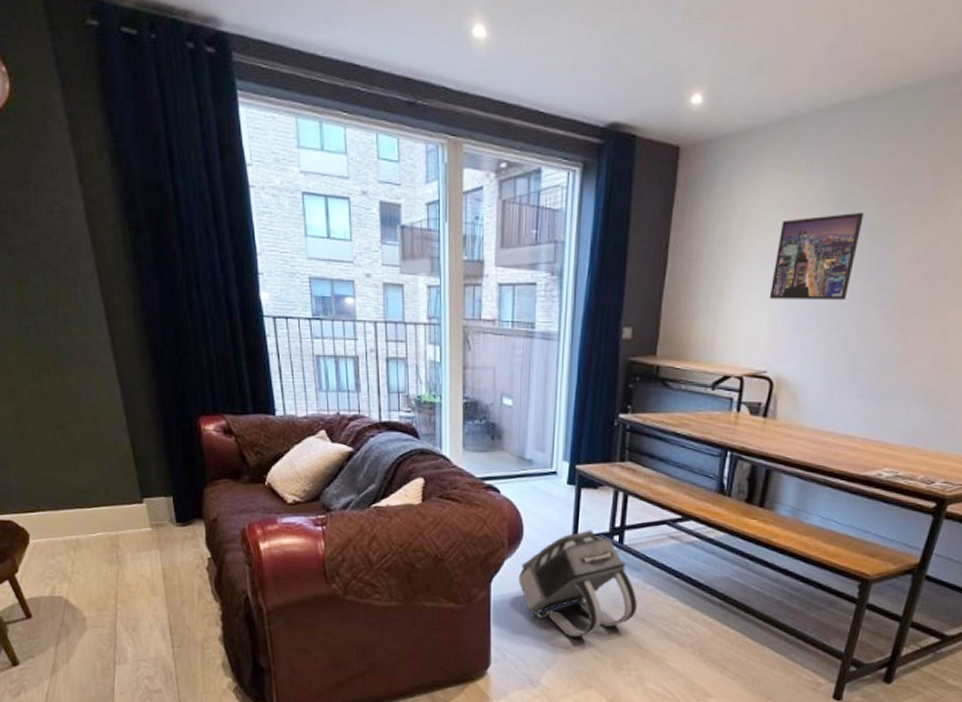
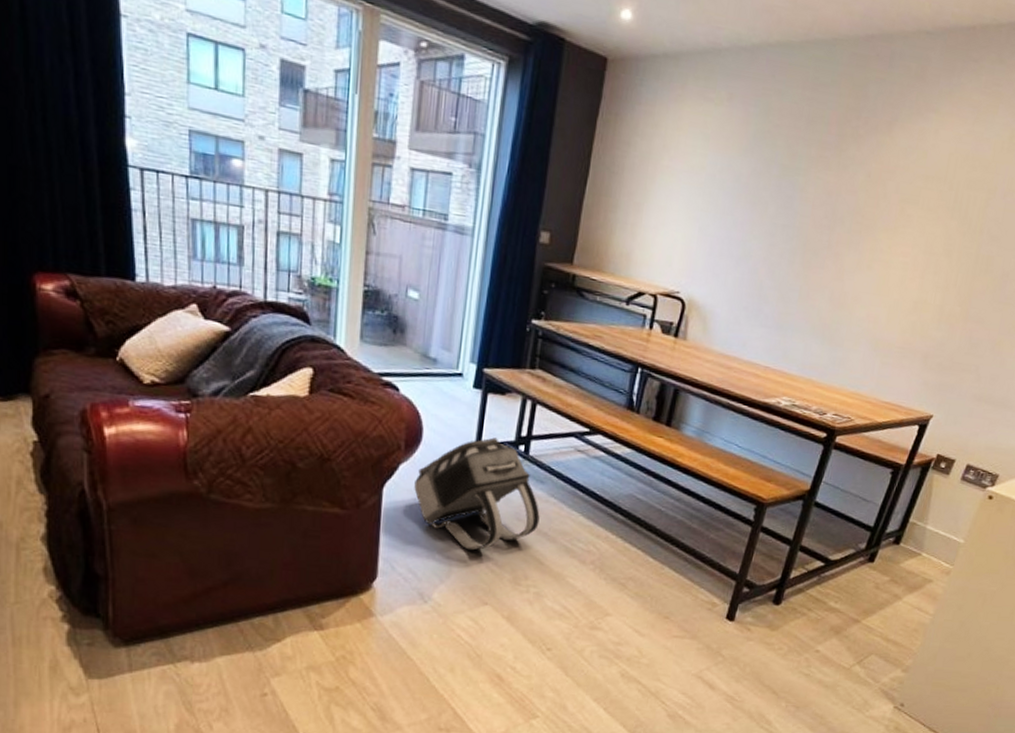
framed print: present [770,211,864,300] -> none [686,147,776,232]

